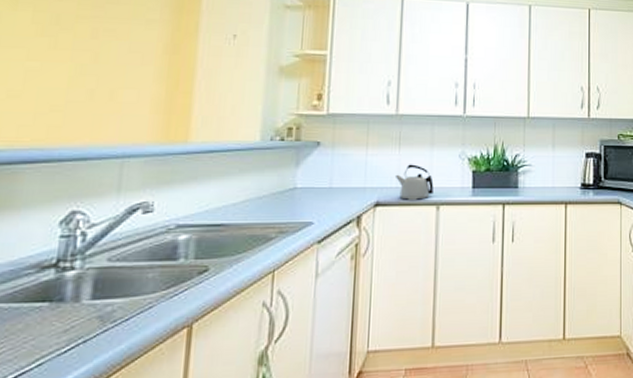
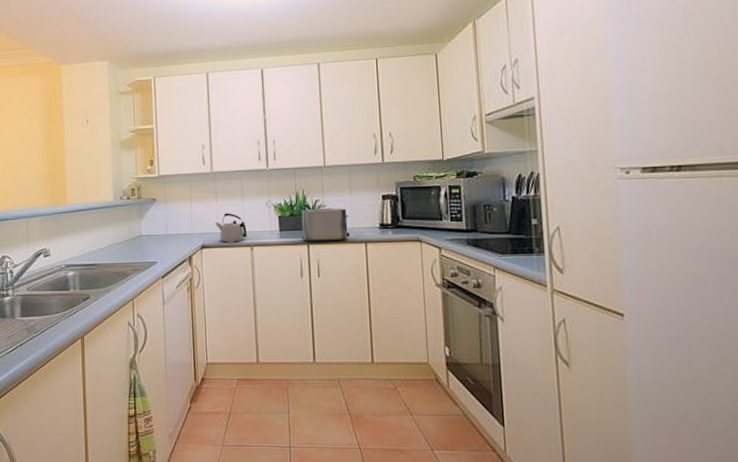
toaster: none [497,163,551,202] -> present [301,207,351,242]

